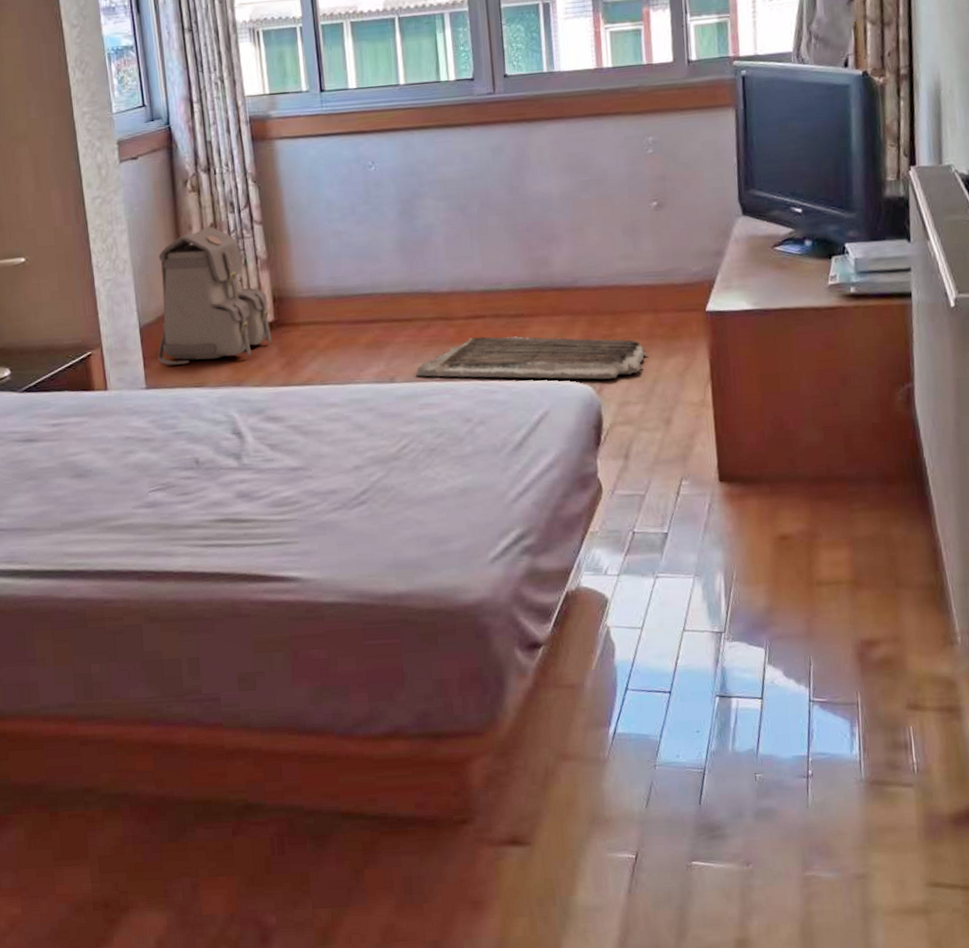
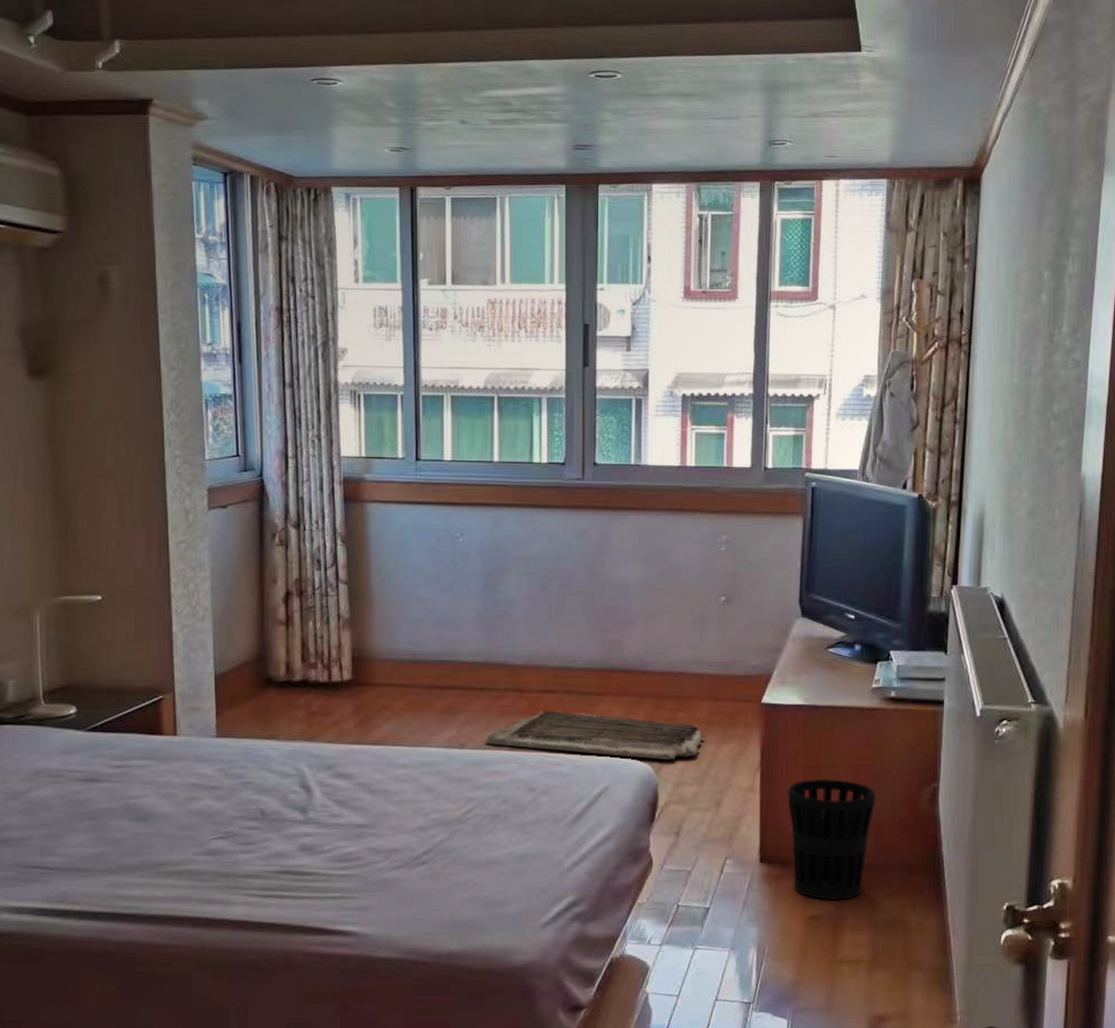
backpack: present [157,227,272,366] -> none [231,582,348,715]
wastebasket: none [743,386,843,518] -> present [787,778,876,901]

